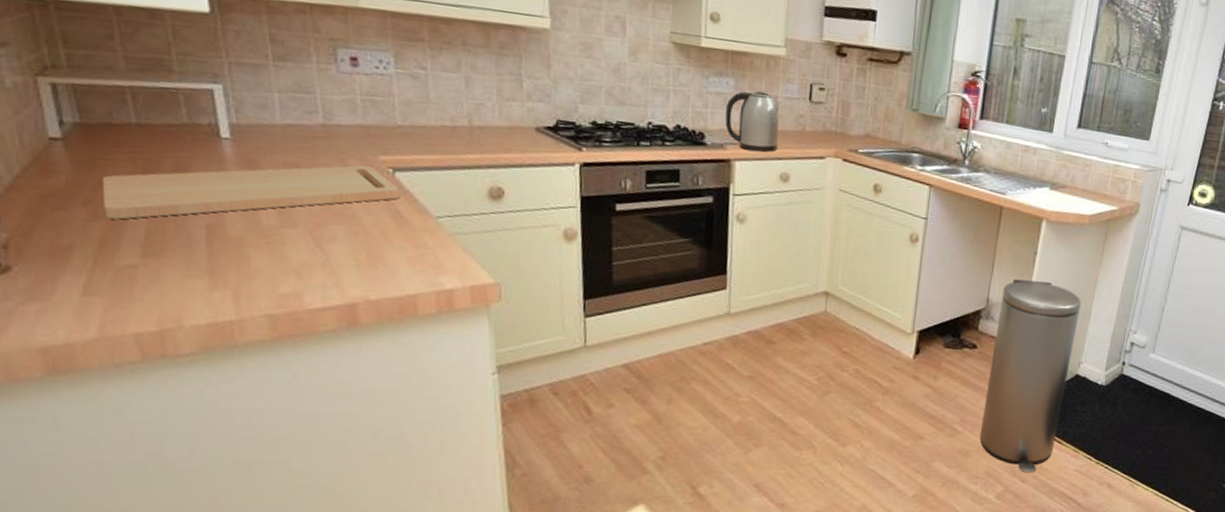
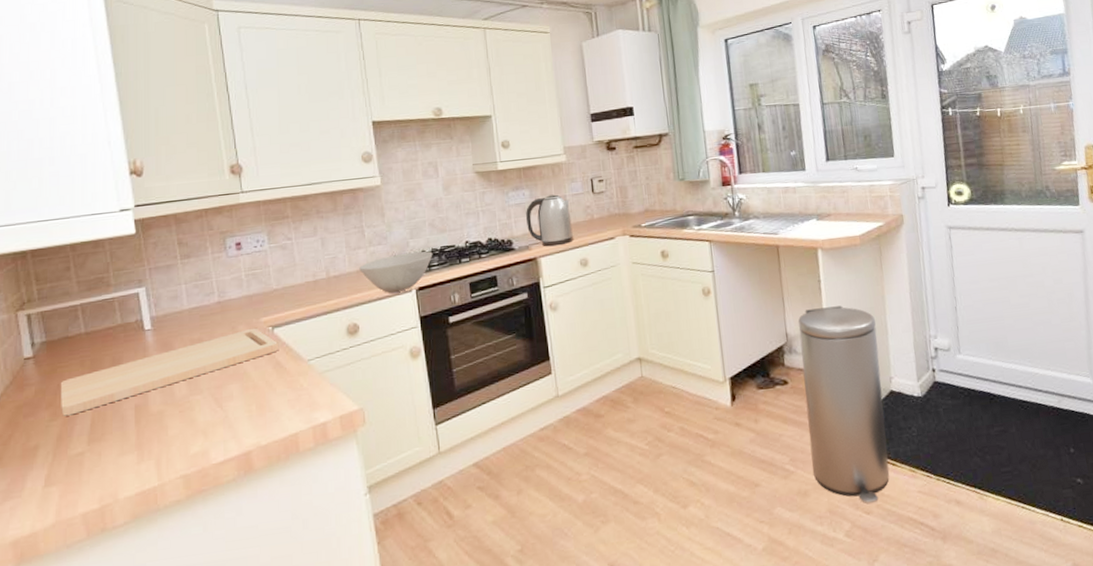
bowl: none [511,118,606,163] -> present [359,251,433,293]

